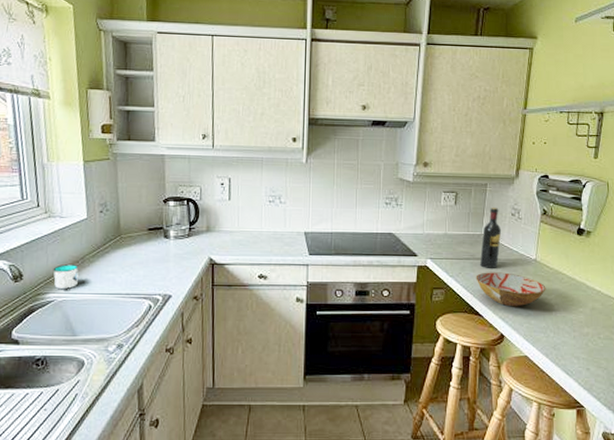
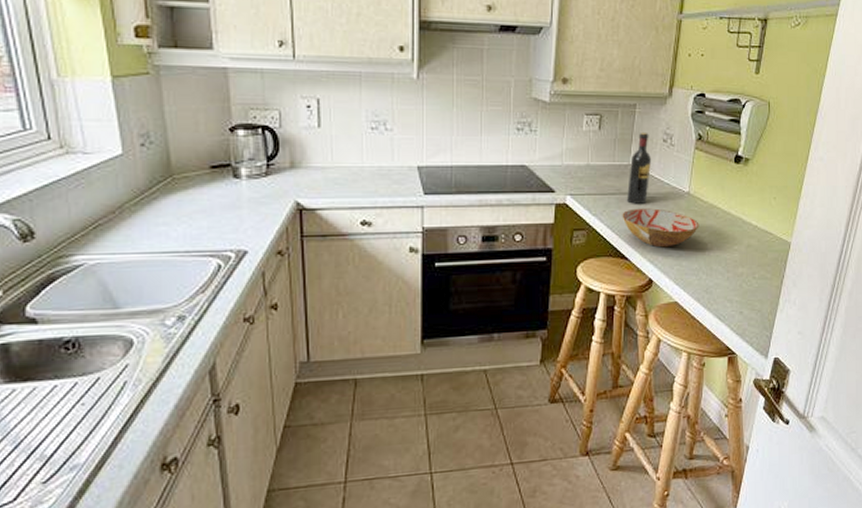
mug: present [53,264,79,289] -> none [78,216,118,248]

